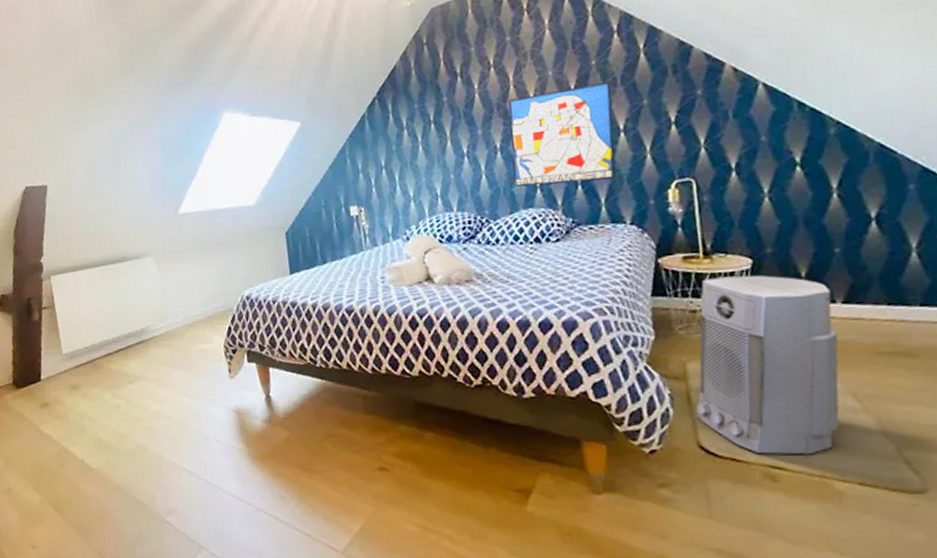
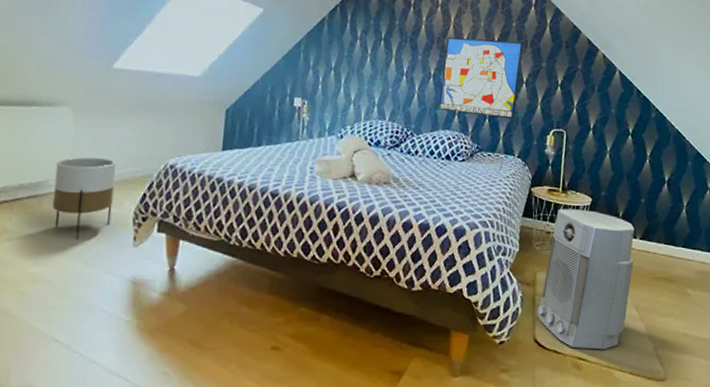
planter: none [152,299,207,377] -> present [52,157,117,239]

